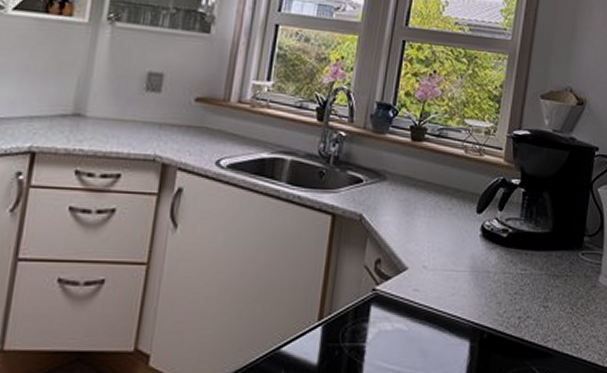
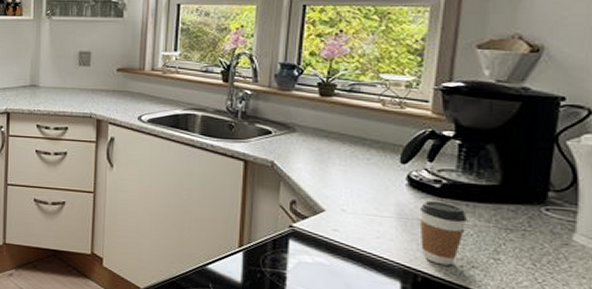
coffee cup: none [488,251,526,318] -> present [419,200,467,266]

